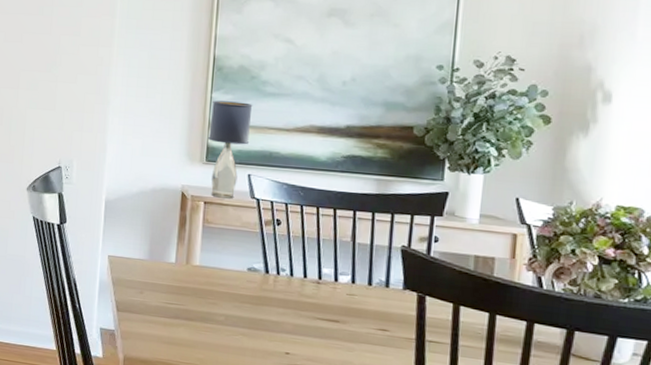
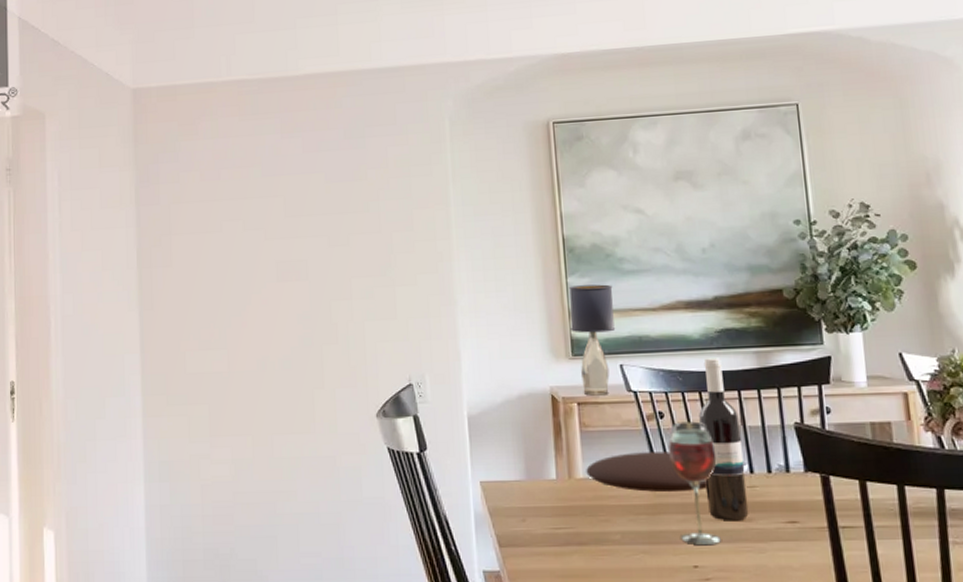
placemat: none [202,250,310,291] -> present [586,451,707,492]
wineglass: none [278,230,324,338] -> present [668,421,721,546]
wine bottle: none [306,179,350,322] -> present [699,358,749,521]

